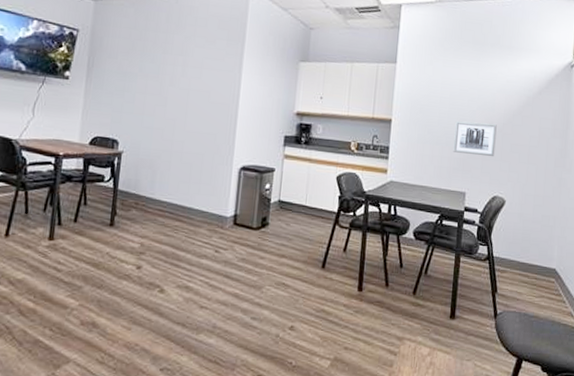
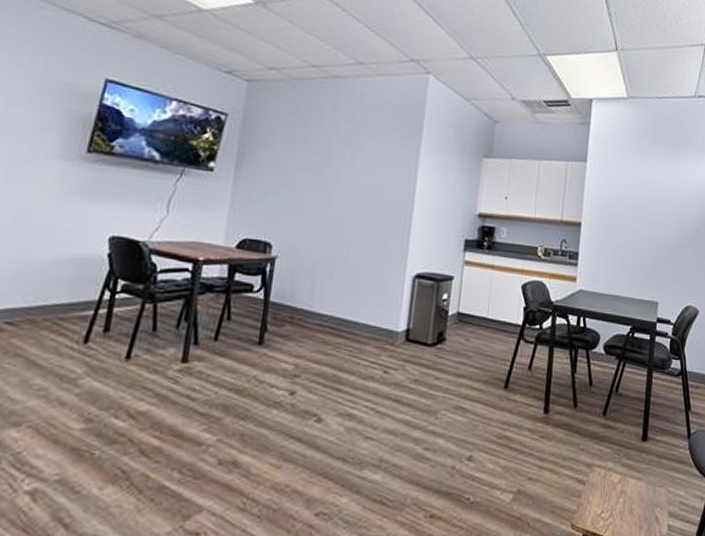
wall art: present [453,121,497,157] -> none [645,226,690,264]

